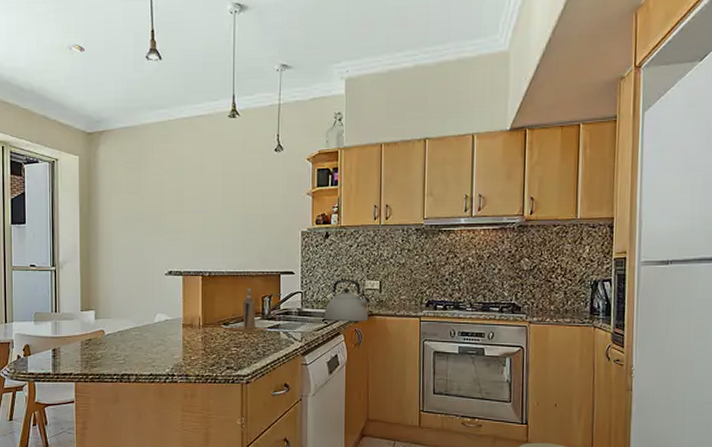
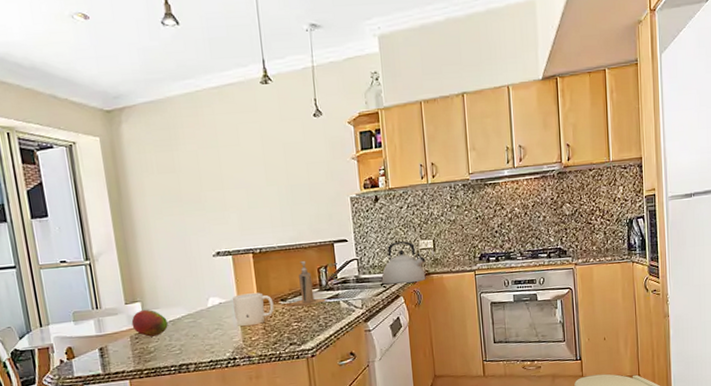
fruit: none [84,317,116,344] -> present [131,309,168,337]
mug: none [178,314,216,346] -> present [233,292,274,327]

